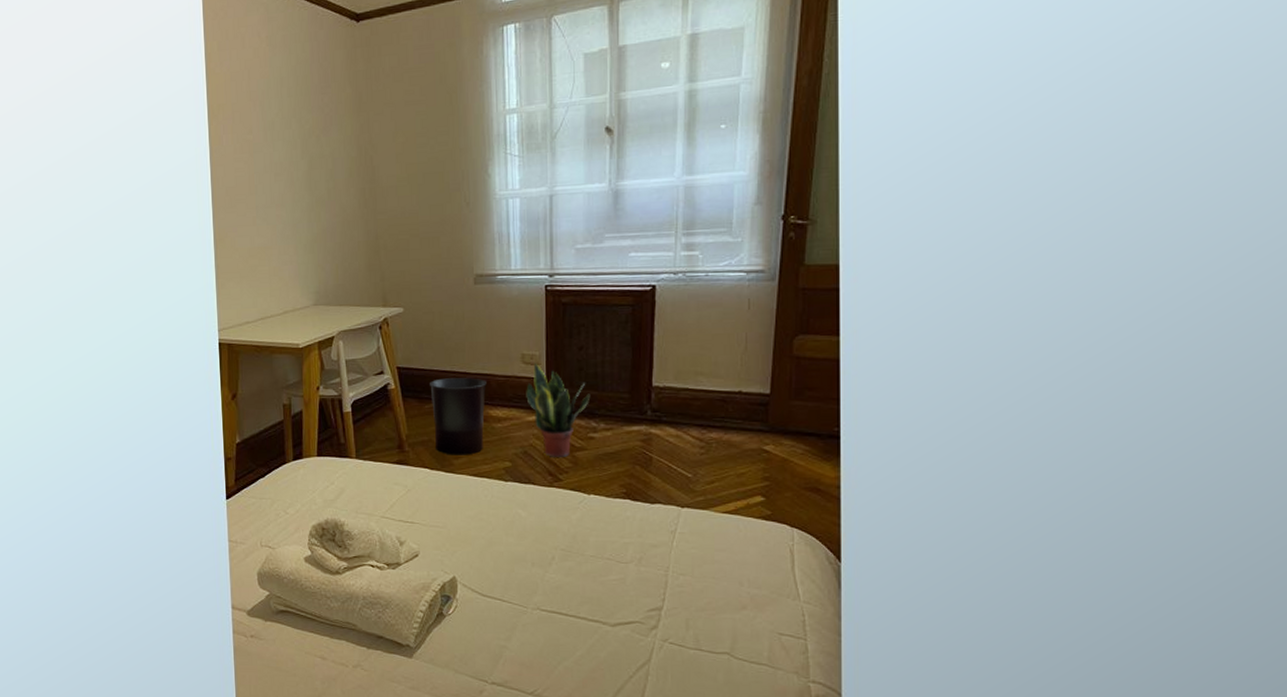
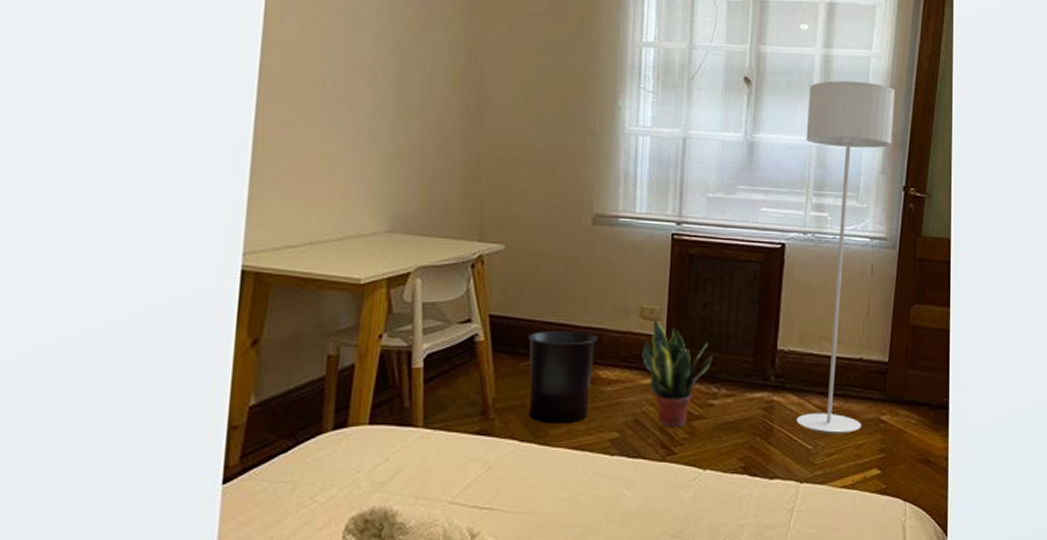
floor lamp: none [672,110,769,464] -> present [797,80,895,435]

